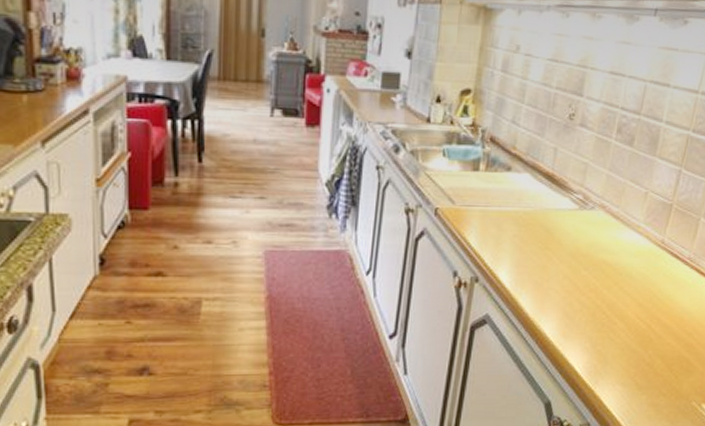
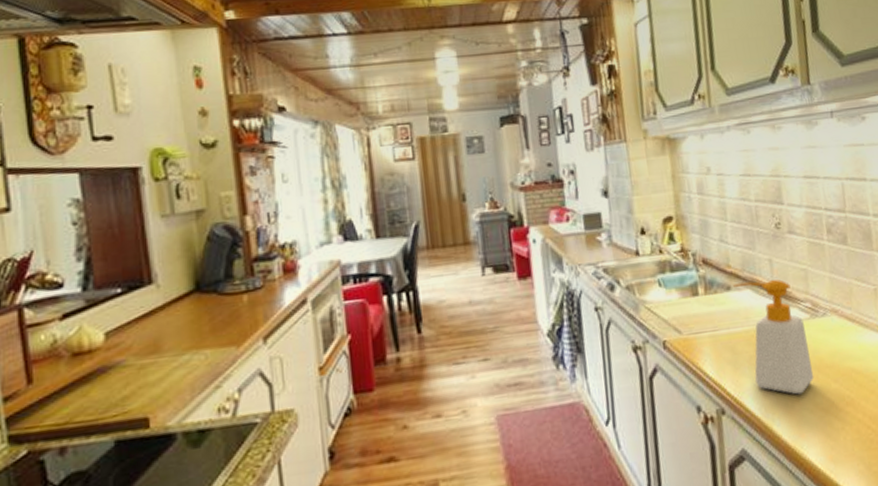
soap bottle: none [513,166,572,275] -> present [733,279,815,395]

